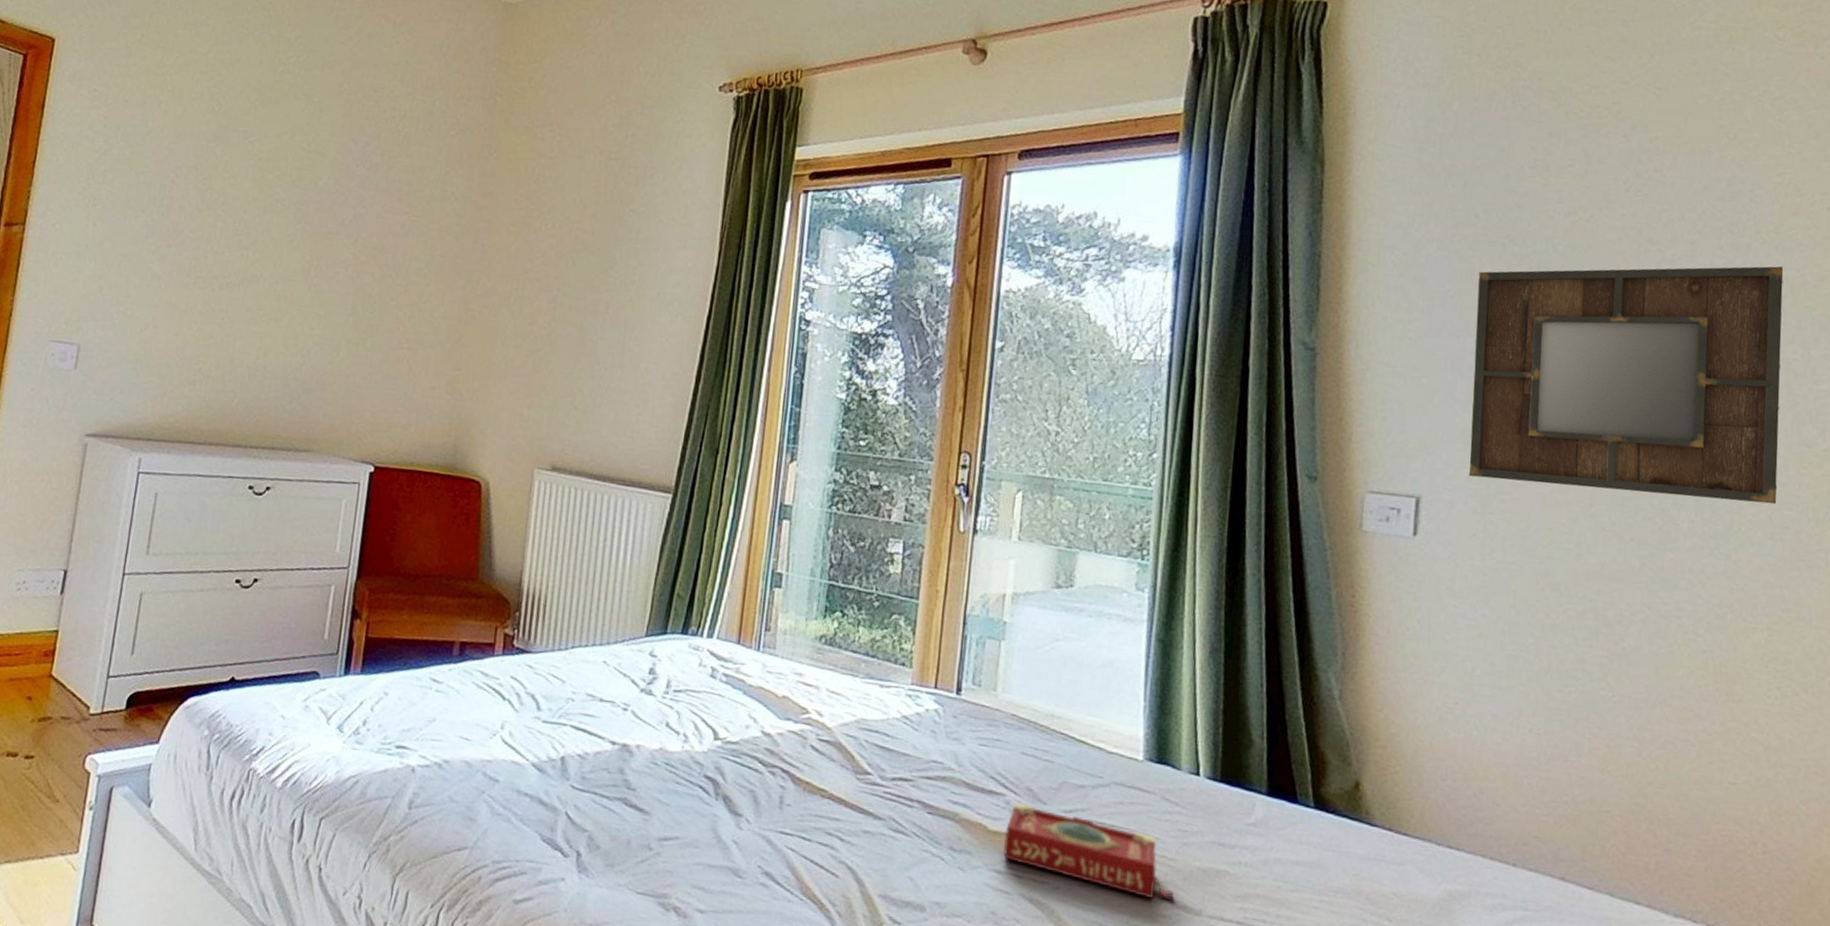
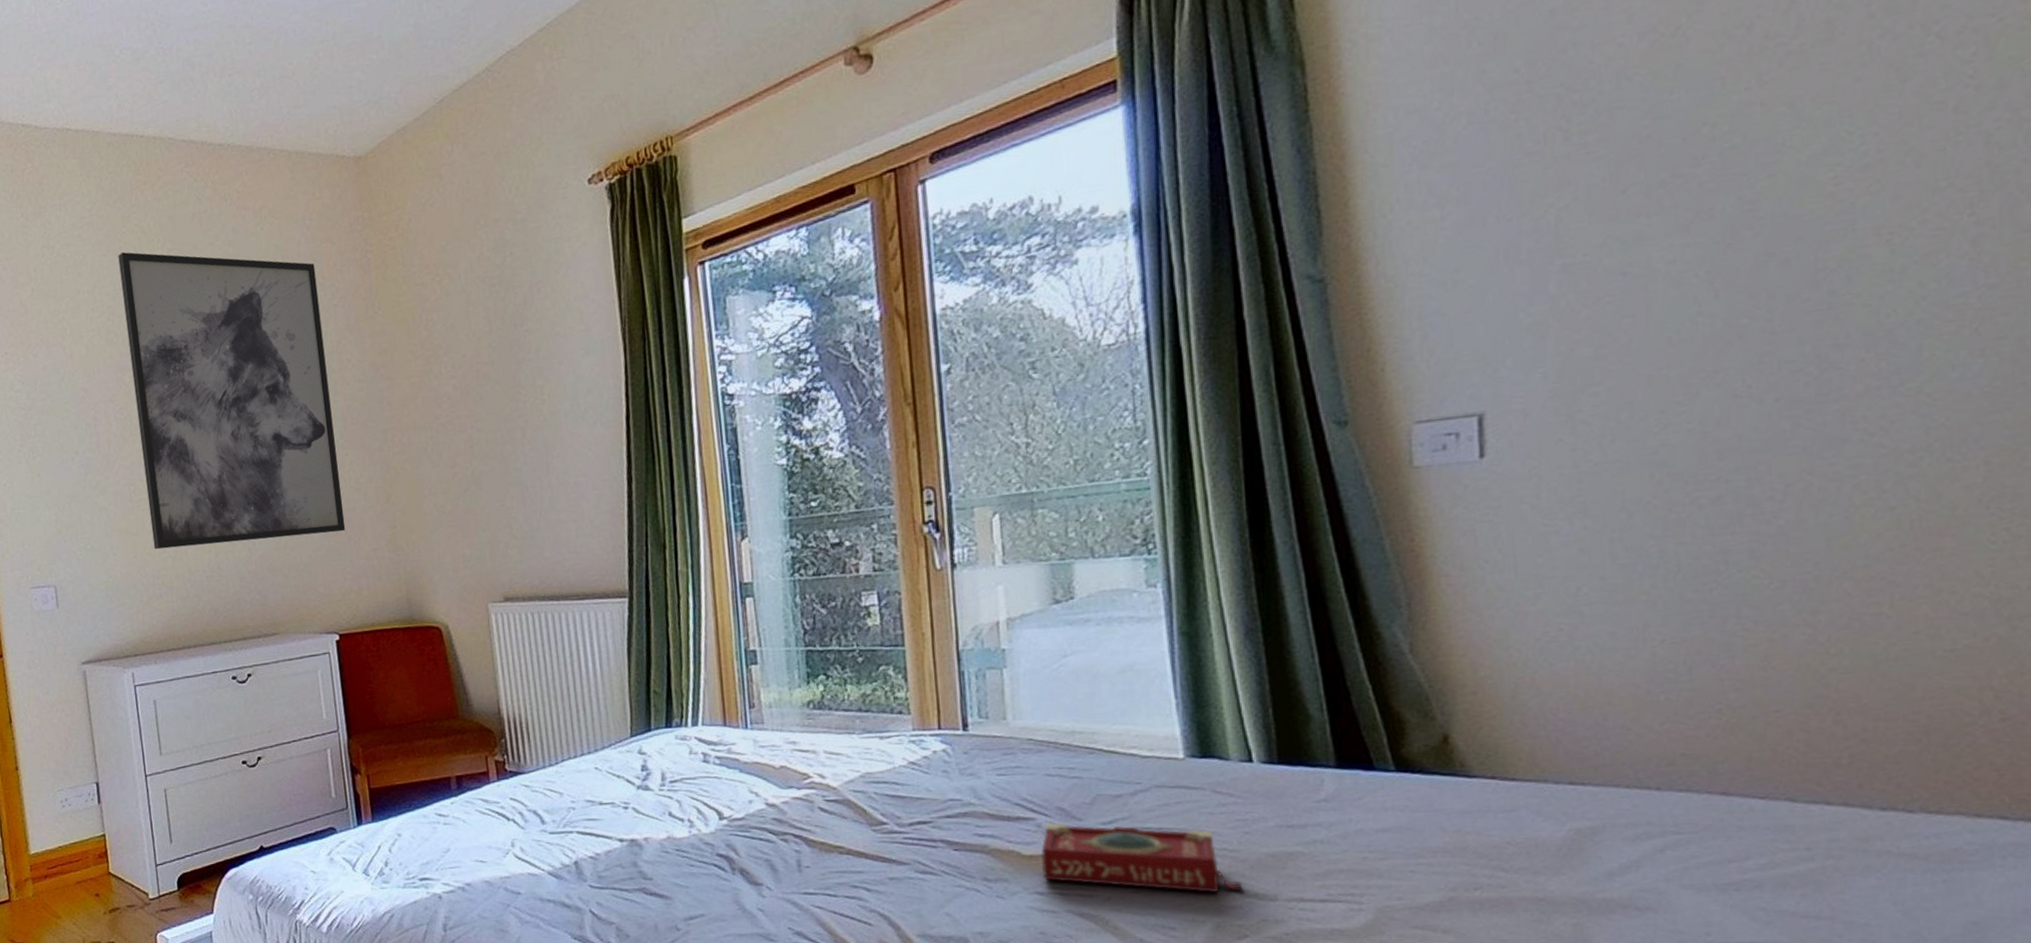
wall art: none [200,24,442,361] -> present [118,251,346,550]
home mirror: present [1468,266,1784,505] -> none [1527,16,1986,376]

